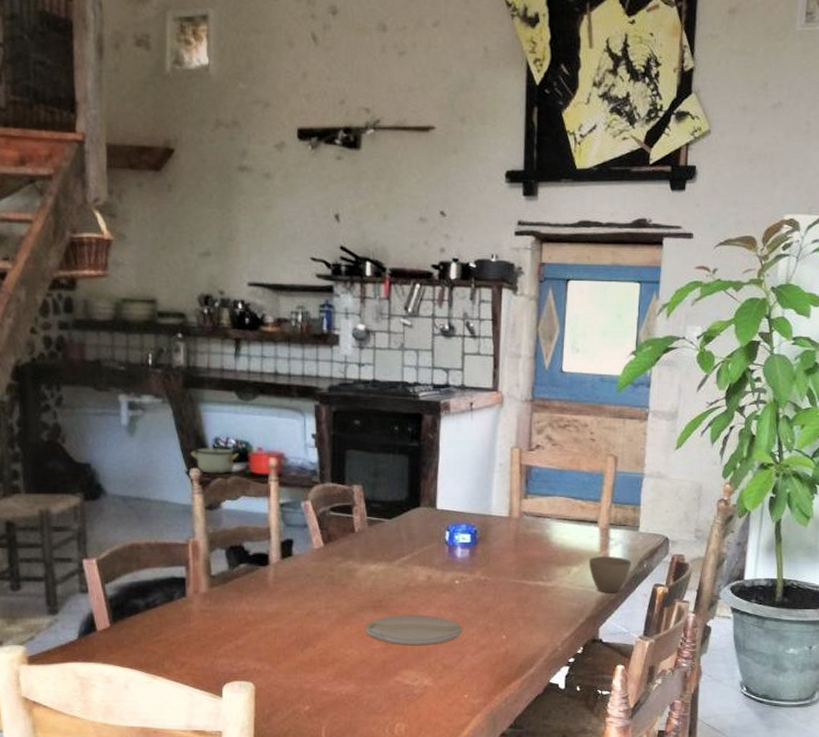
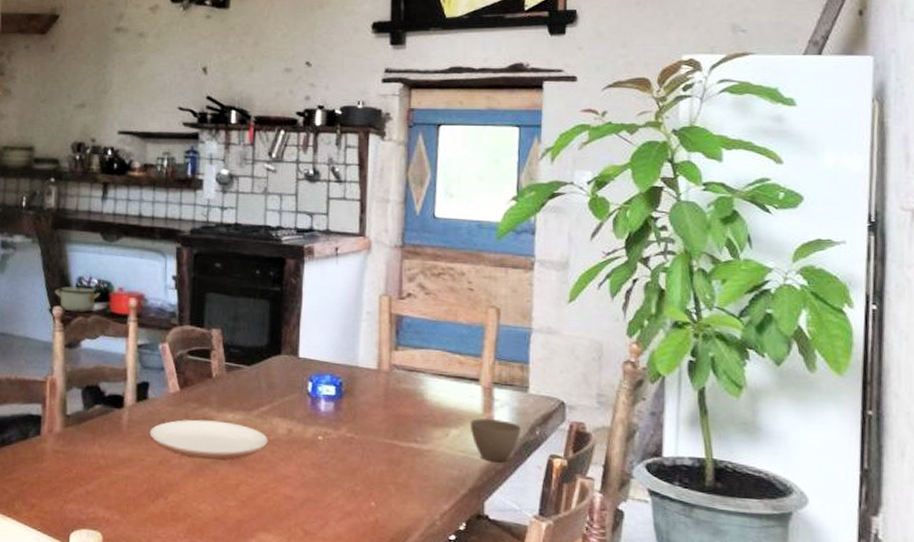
plate: none [296,572,409,607] -> present [149,419,268,459]
plate: present [365,614,462,647] -> none [219,469,326,507]

